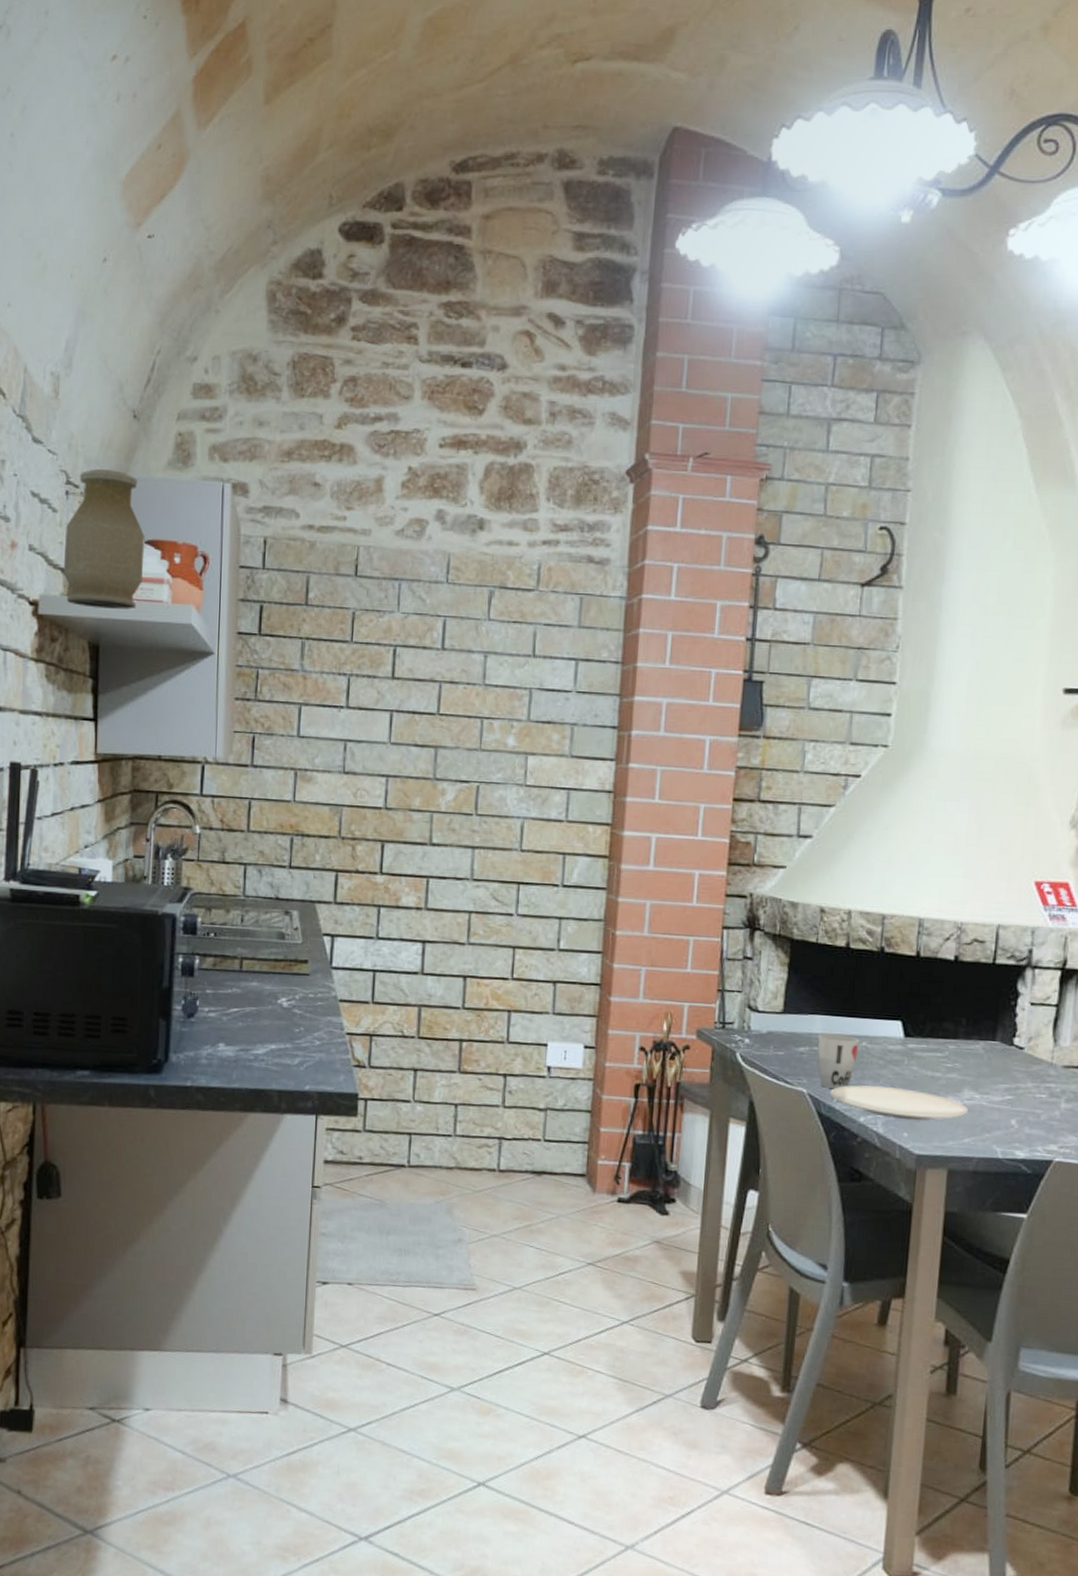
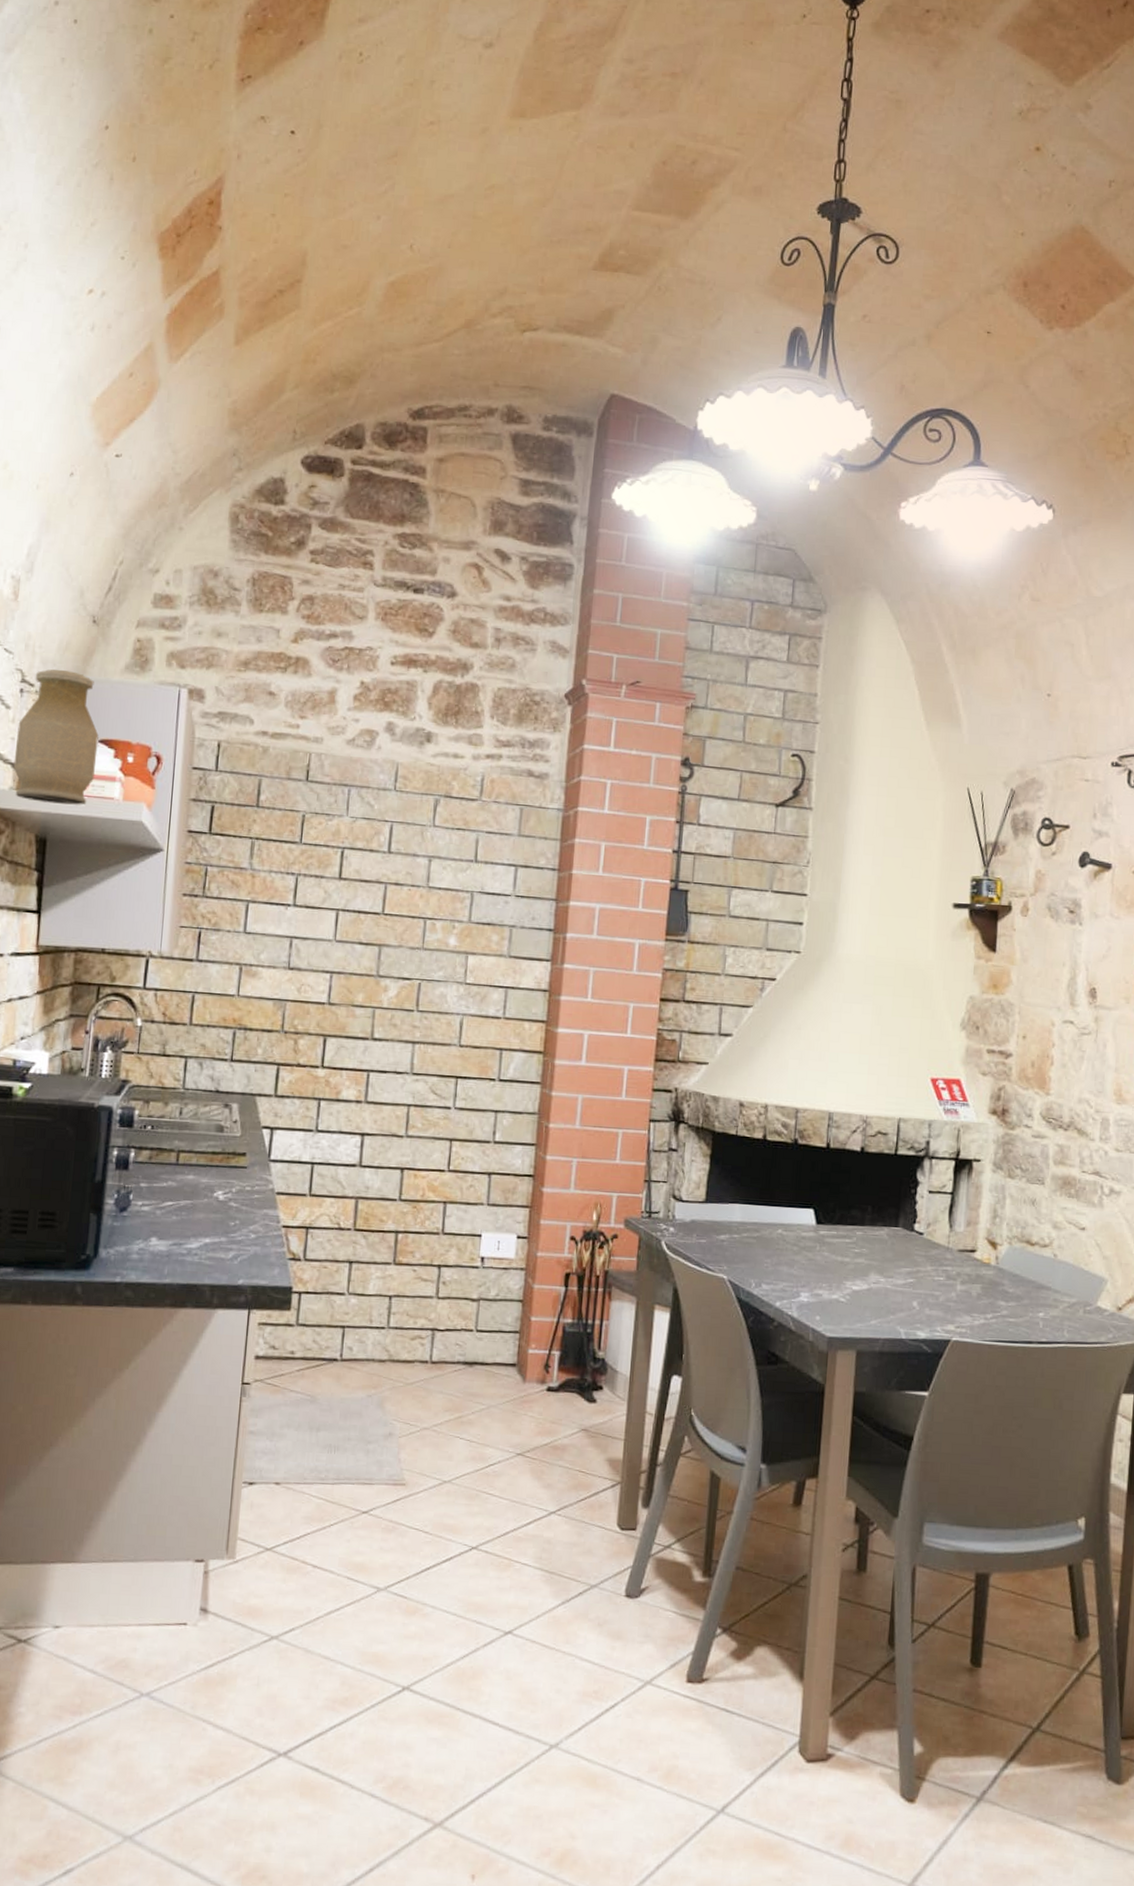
cup: present [816,1033,860,1089] -> none [736,1221,776,1275]
plate: present [830,1085,969,1121] -> none [748,1271,875,1304]

